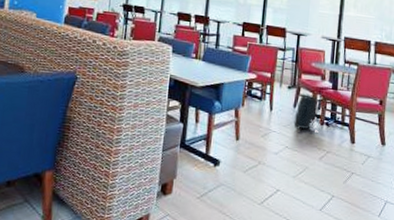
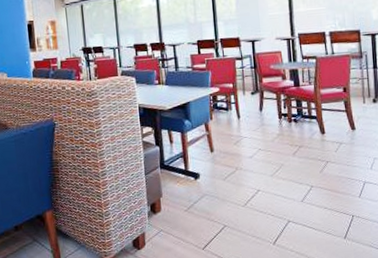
backpack: present [293,93,321,131] -> none [262,95,286,132]

